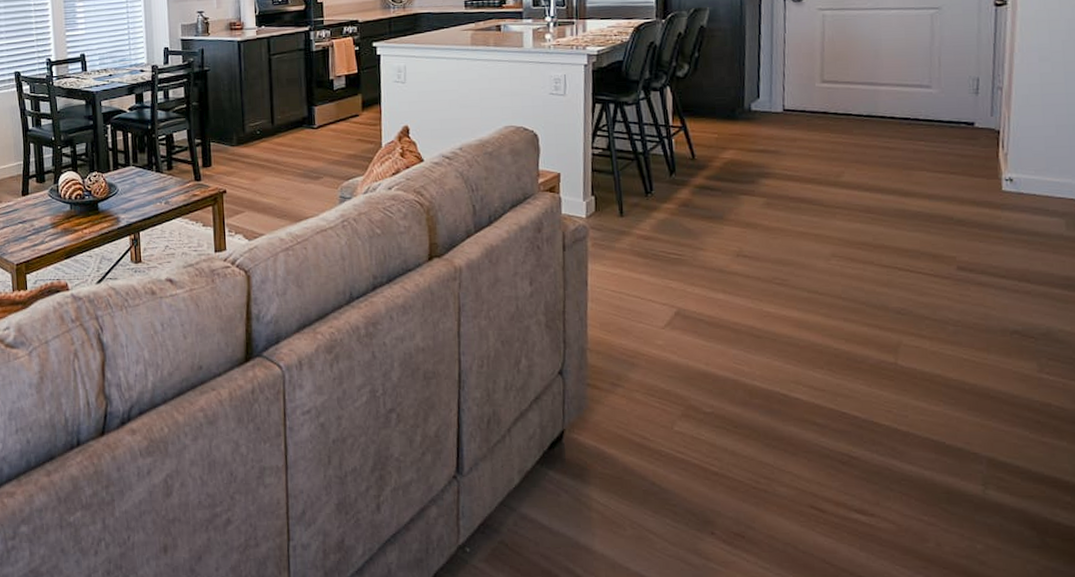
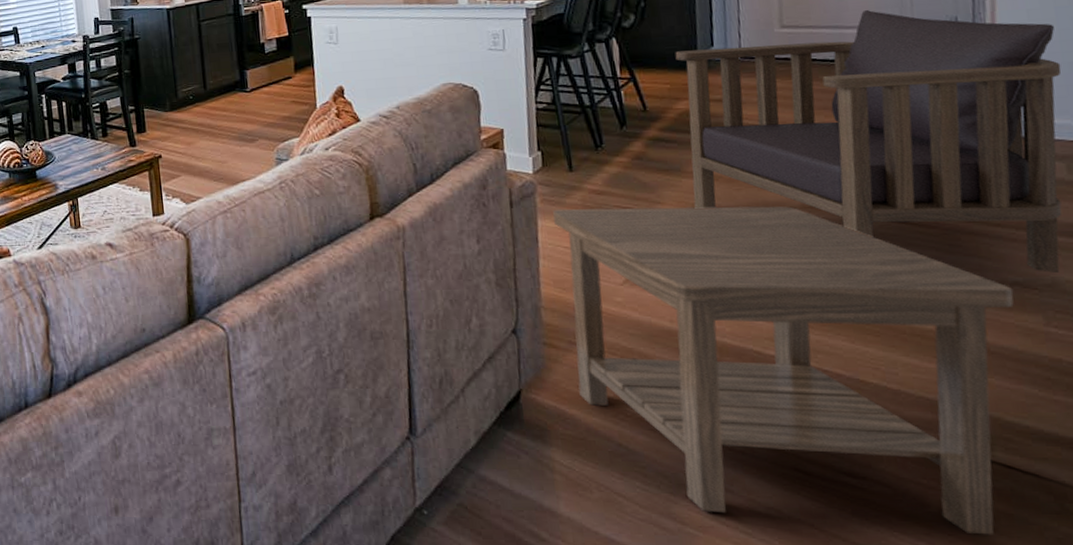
side table: none [603,253,1013,568] -> present [553,206,1014,535]
armchair: none [724,68,1067,322] -> present [675,10,1062,273]

